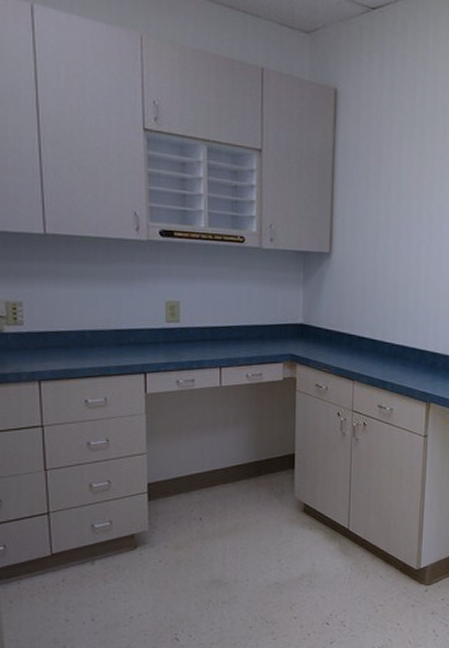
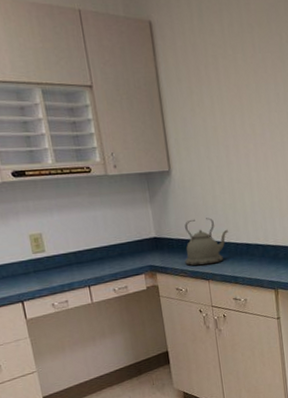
kettle: none [330,310,384,363] -> present [185,218,228,266]

